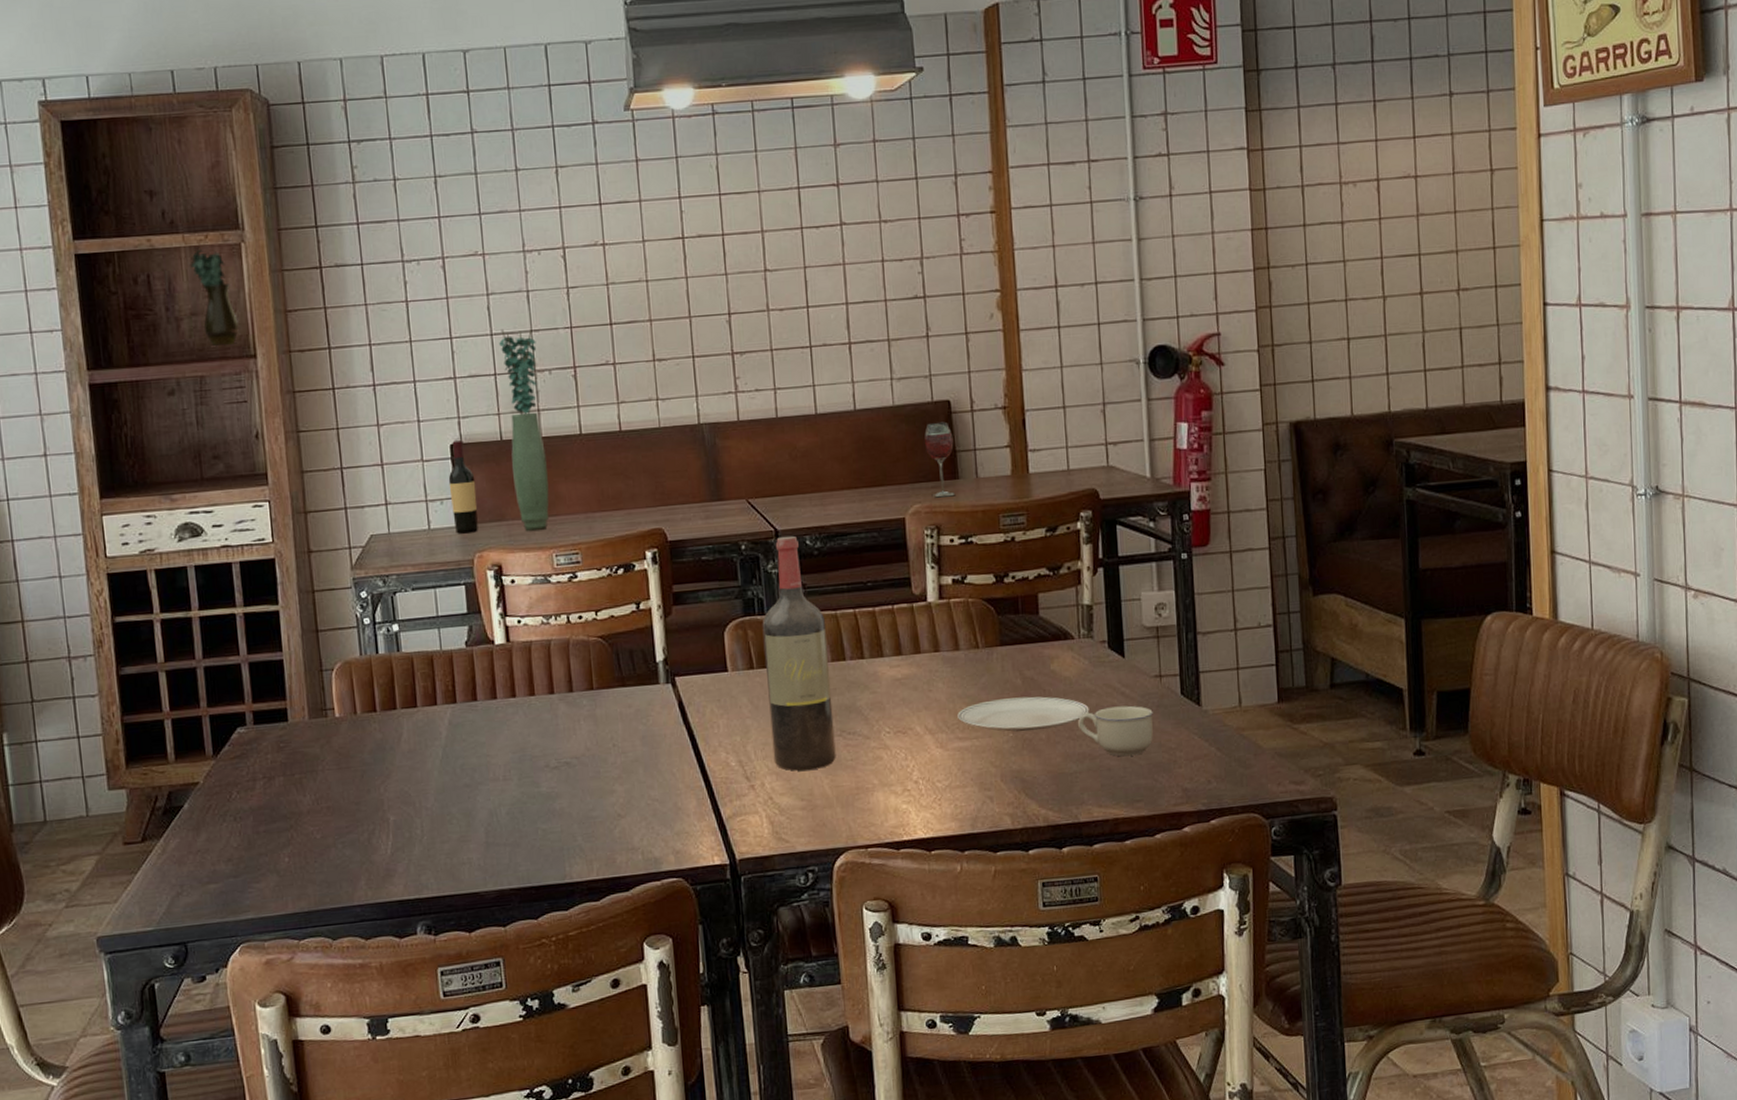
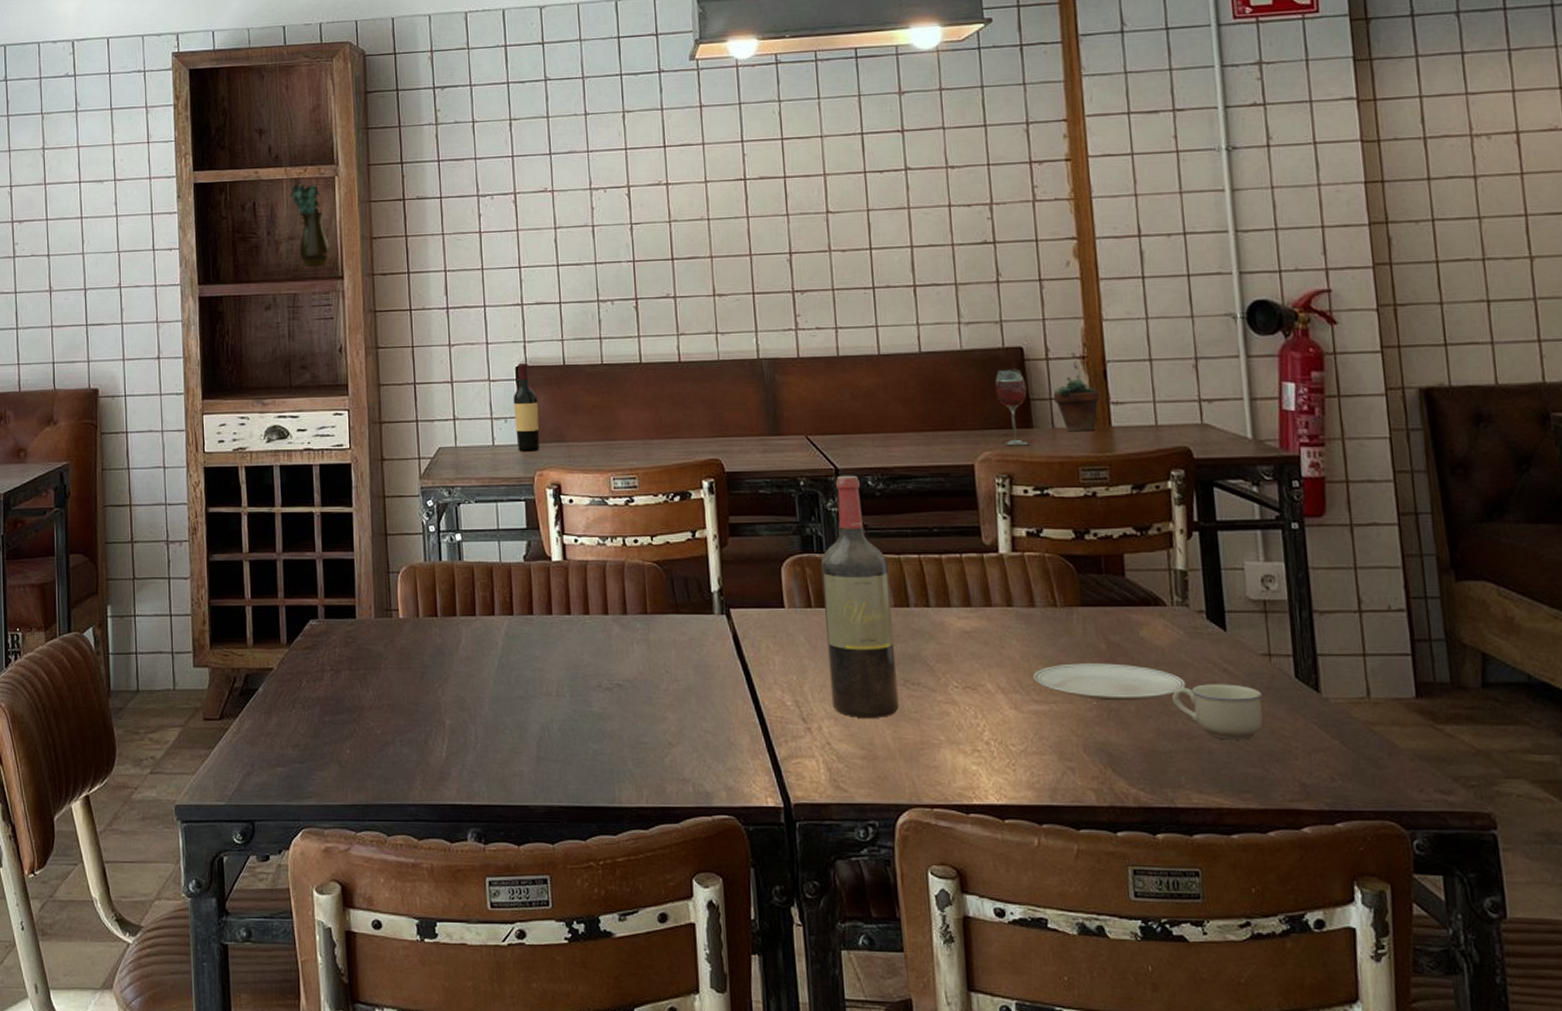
vase: present [499,329,550,532] -> none [565,261,609,454]
succulent plant: none [977,411,1019,480] -> present [1053,361,1100,432]

